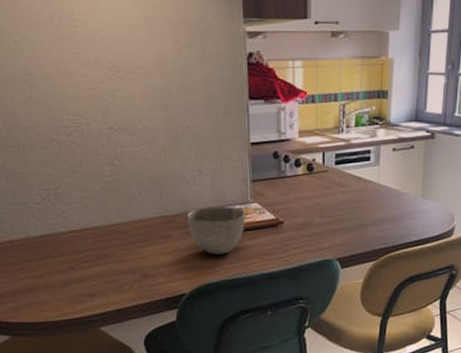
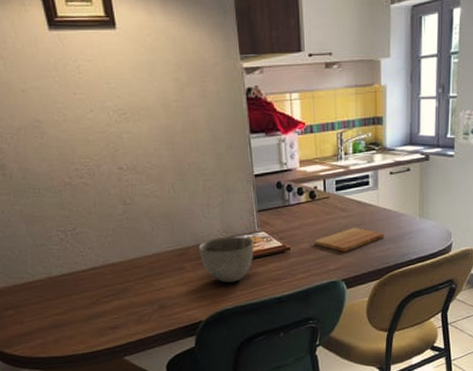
cutting board: none [309,203,384,230] -> present [314,227,385,253]

